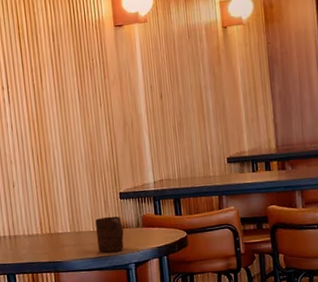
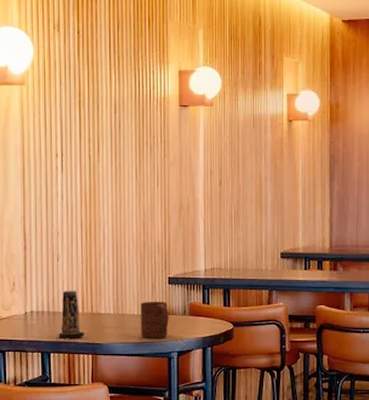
candle: none [21,213,45,260] -> present [59,290,84,338]

